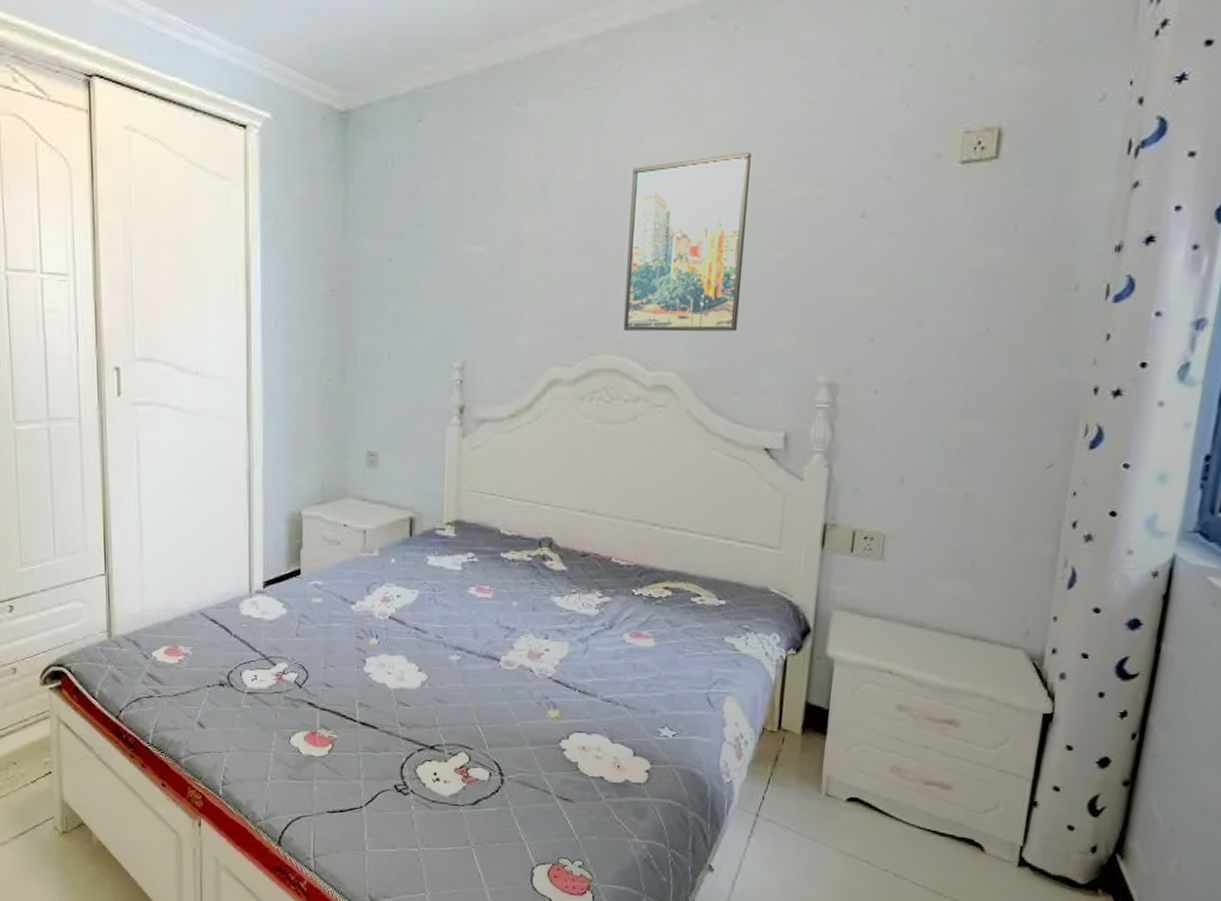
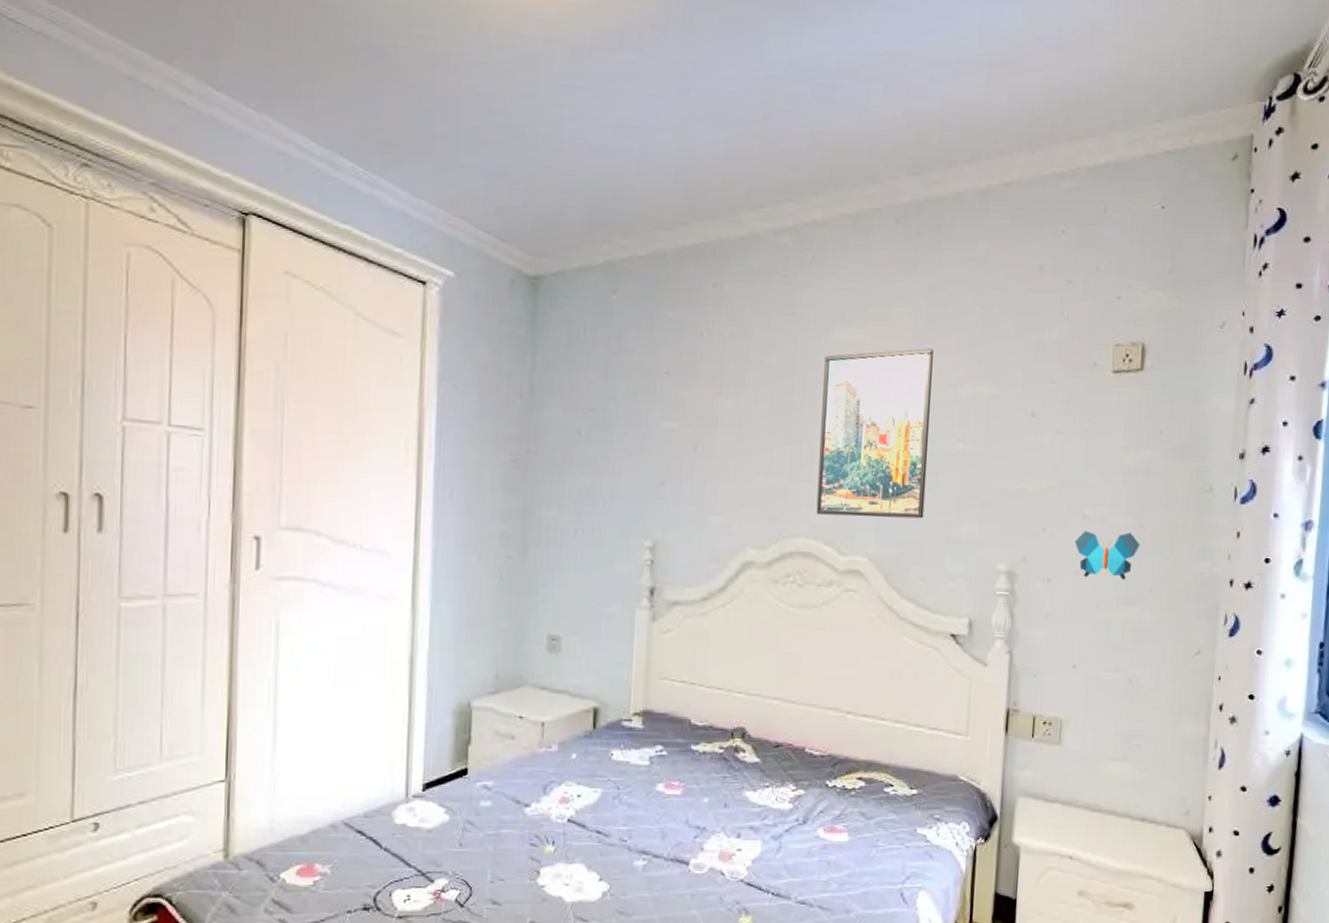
decorative butterfly: none [906,337,985,390] -> present [1074,530,1140,580]

